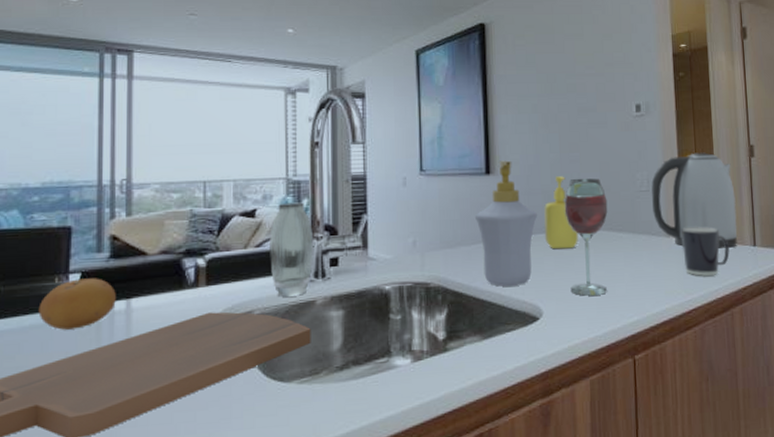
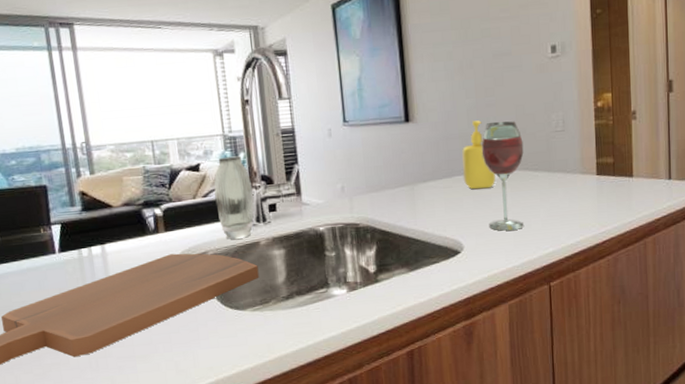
fruit: present [38,278,116,330] -> none [31,228,93,271]
soap bottle: present [475,160,537,287] -> none [397,108,456,225]
kettle: present [651,152,738,248] -> none [566,90,653,183]
mug: present [680,227,730,276] -> none [595,163,644,210]

